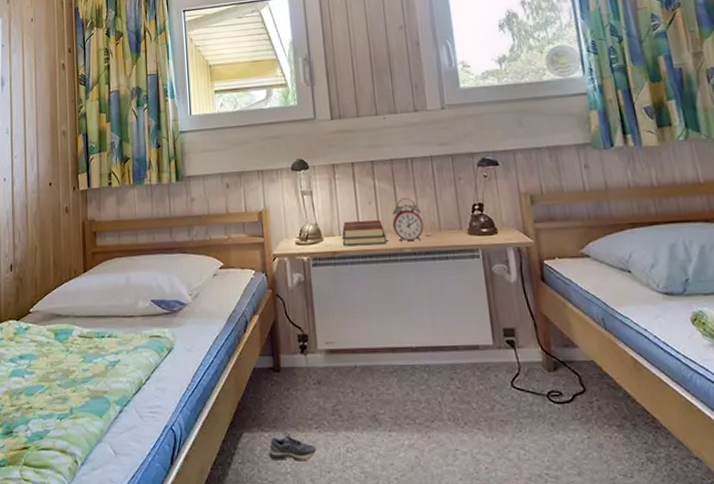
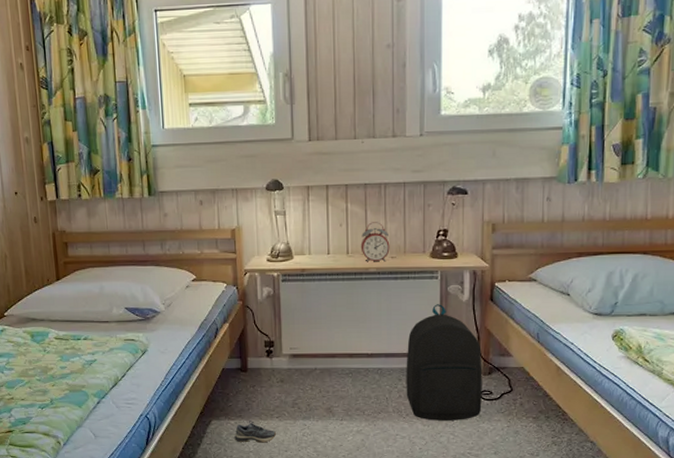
books: present [342,220,387,245] -> none [312,241,354,264]
backpack: none [455,287,553,431] -> present [406,304,483,421]

